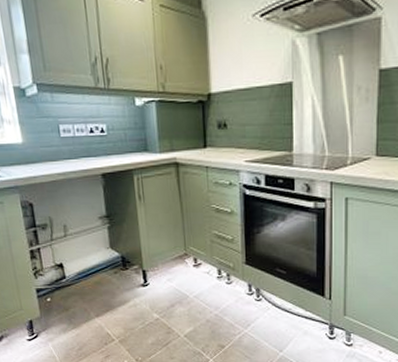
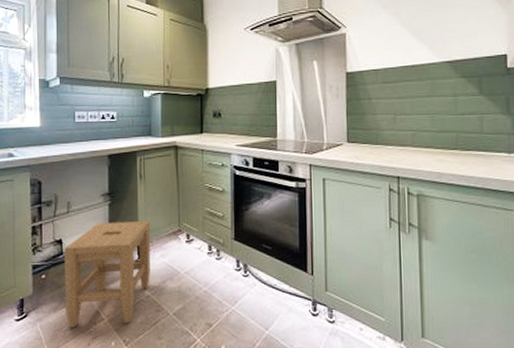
stool: none [66,244,158,348] -> present [64,220,151,328]

